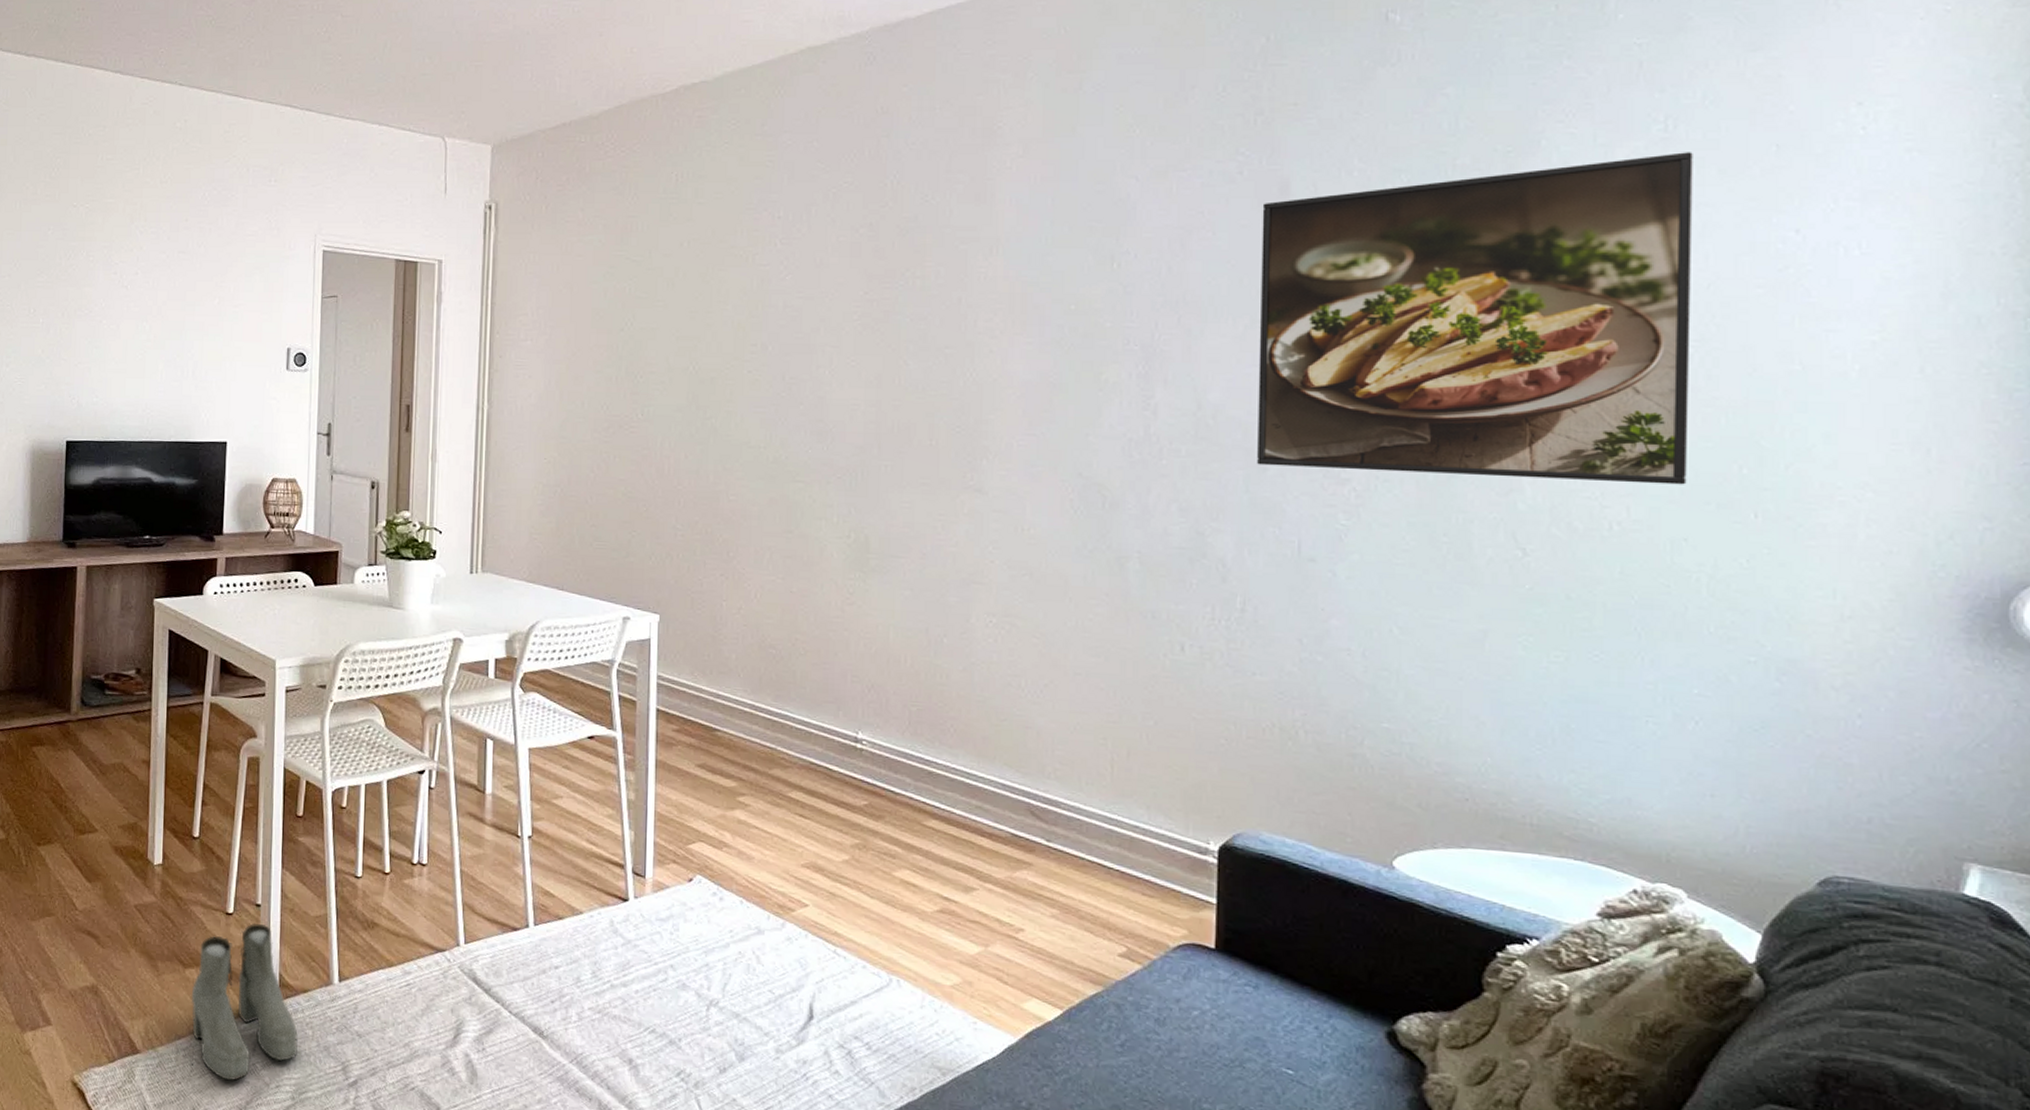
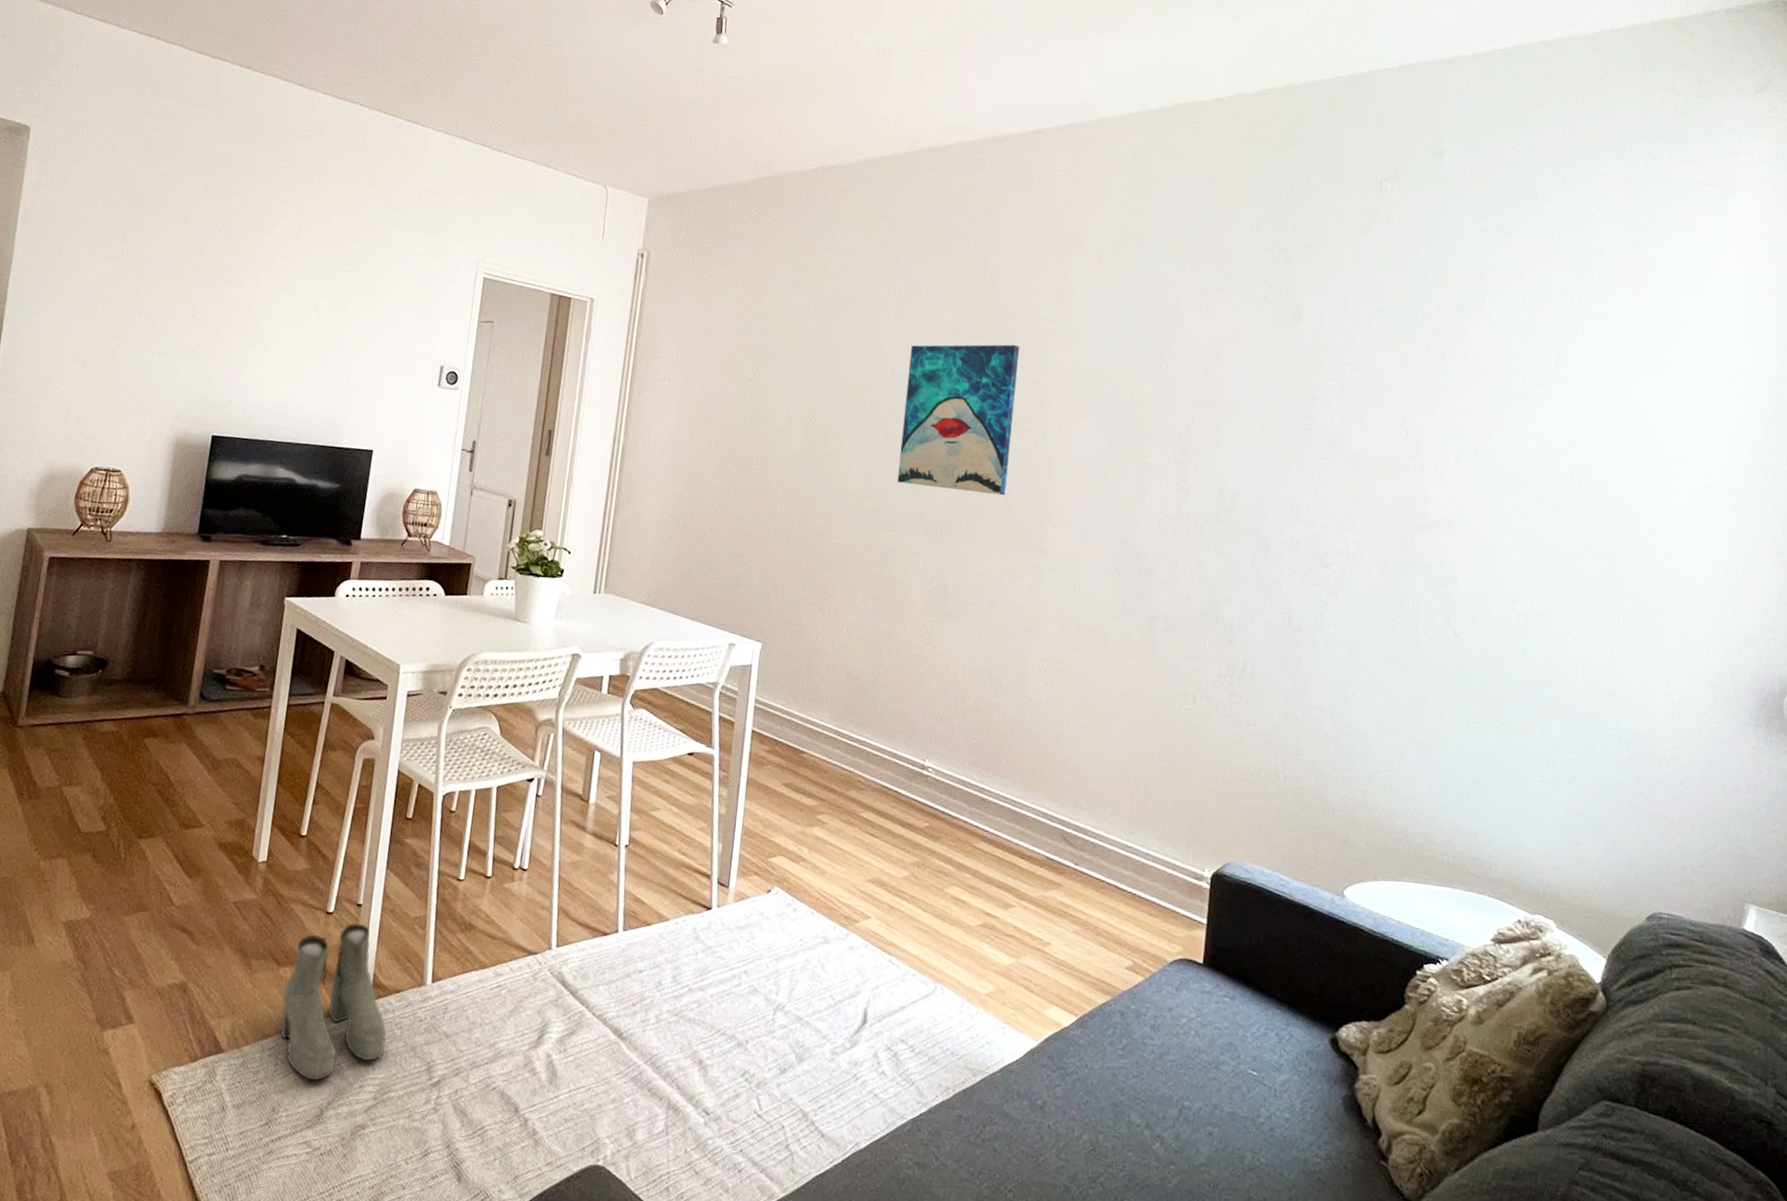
wall art: none [800,260,935,433] -> present [897,344,1020,496]
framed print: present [1257,152,1694,485] -> none [1262,320,1591,588]

